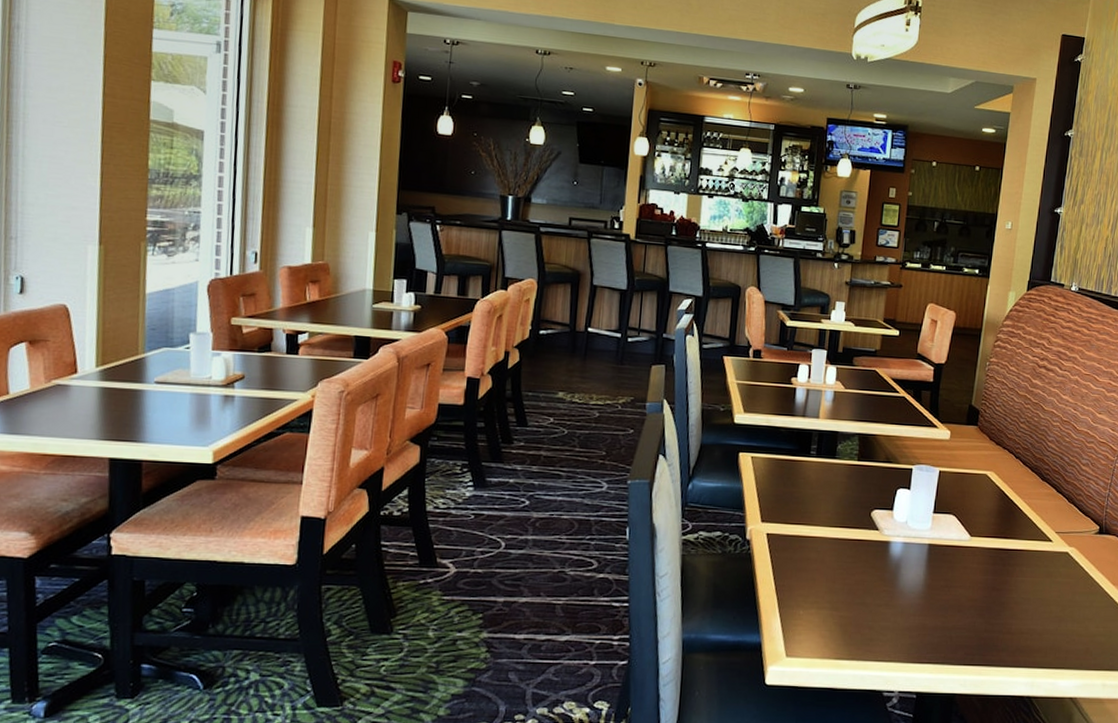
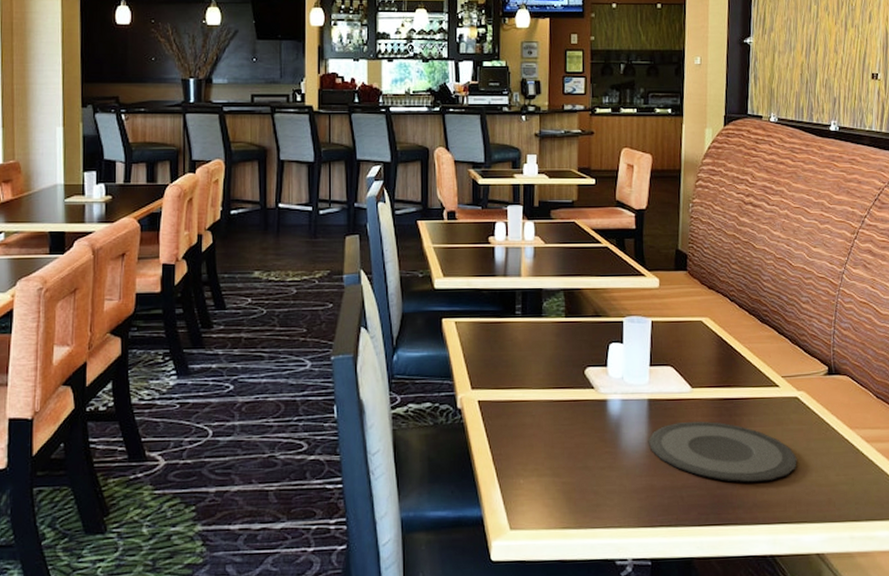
plate: none [924,567,1062,629] -> present [648,421,797,483]

